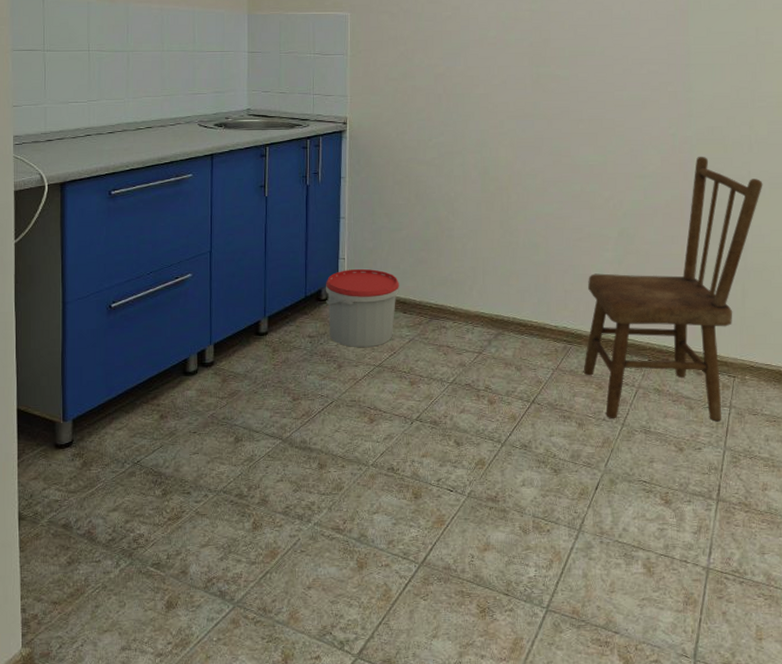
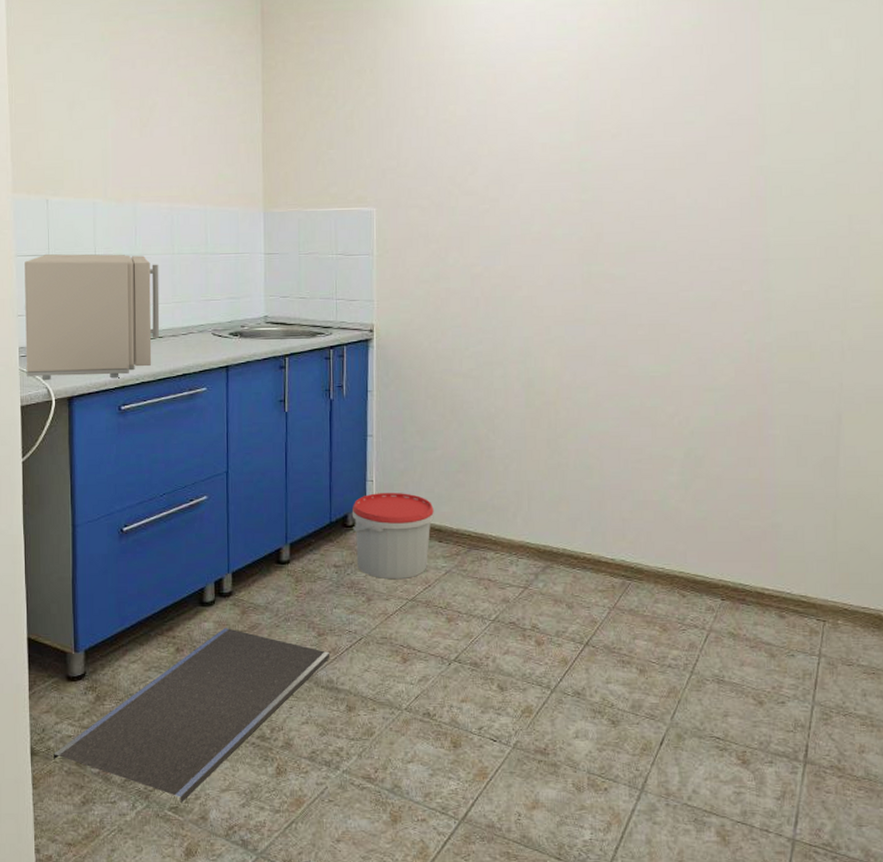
microwave: none [20,49,149,168] -> present [24,254,160,381]
door mat: none [41,395,304,559] -> present [54,628,331,803]
dining chair: present [583,156,763,422] -> none [644,365,858,672]

